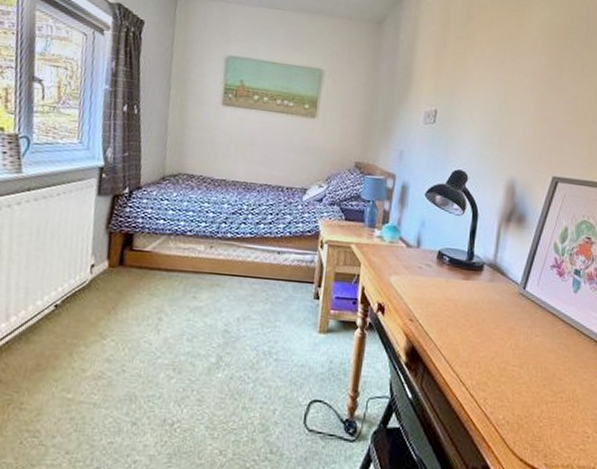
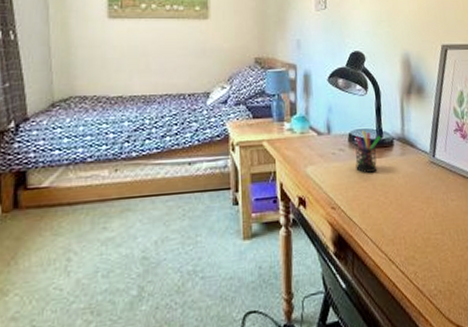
pen holder: none [440,250,471,293] -> present [355,130,381,173]

